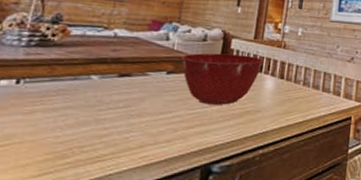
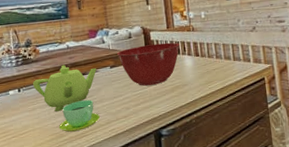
teapot: none [43,57,147,122] -> present [33,64,97,112]
cup: none [63,110,132,153] -> present [58,100,100,132]

